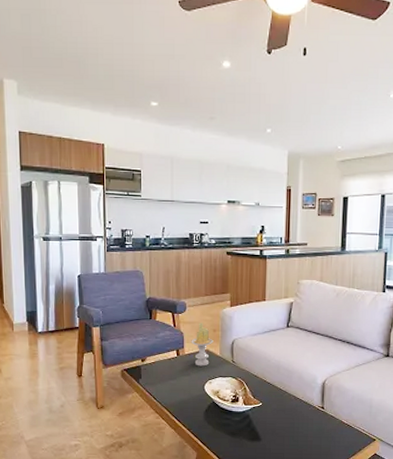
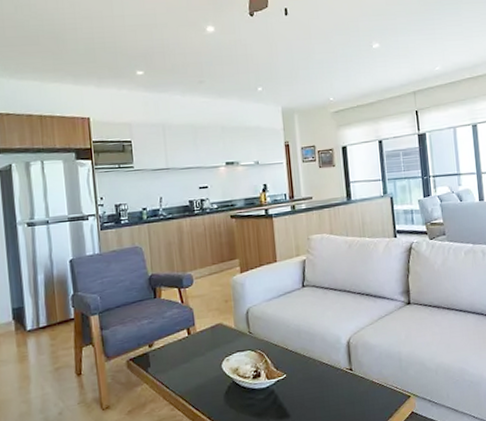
candle: present [191,323,213,366] -> none [202,294,226,344]

